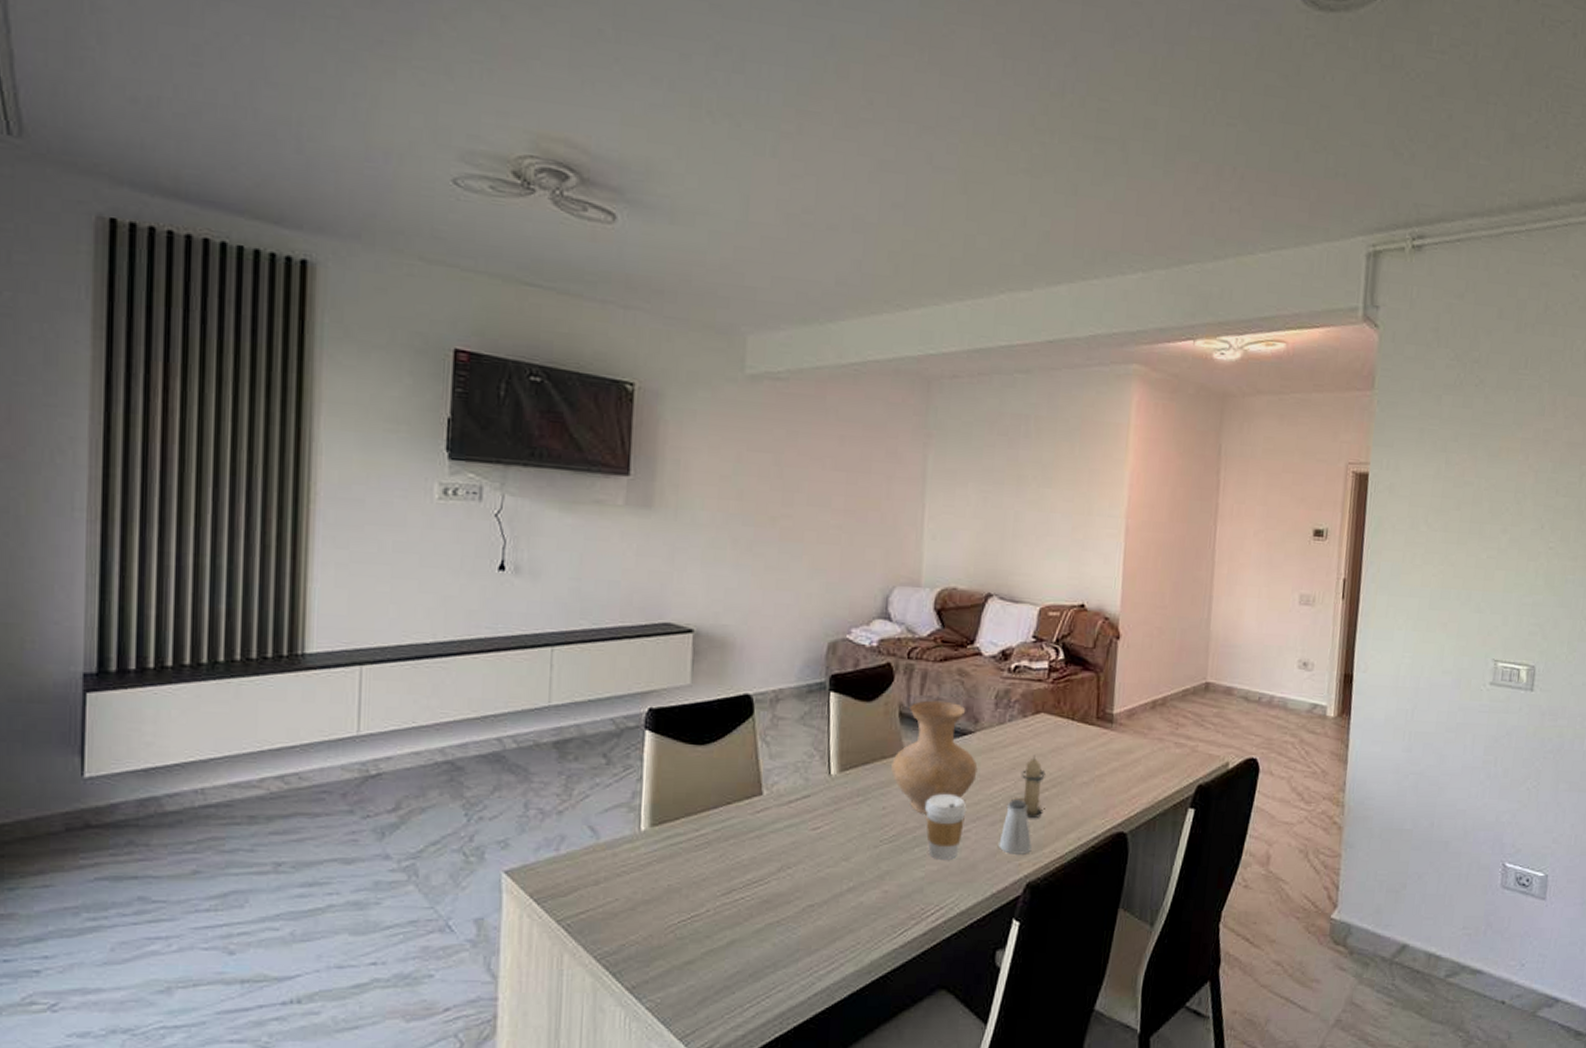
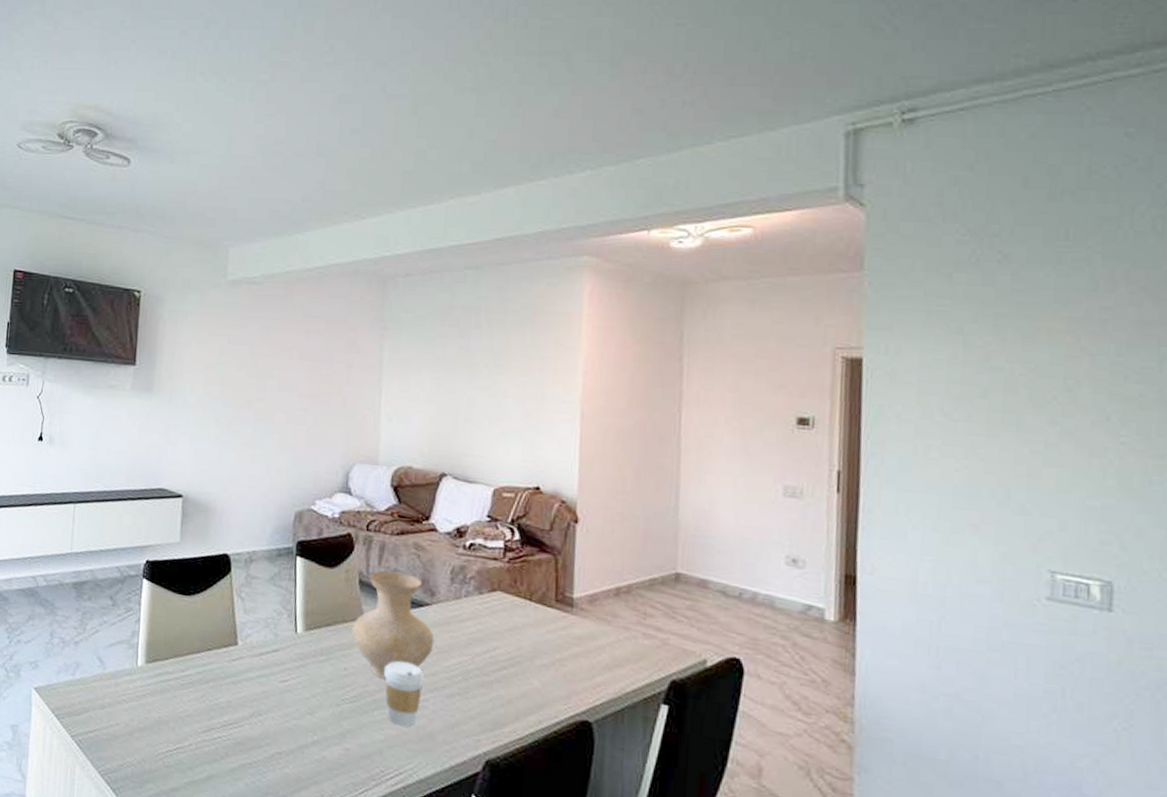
saltshaker: present [998,798,1032,854] -> none [456,674,491,731]
candle: present [1021,755,1046,818] -> none [478,632,503,696]

